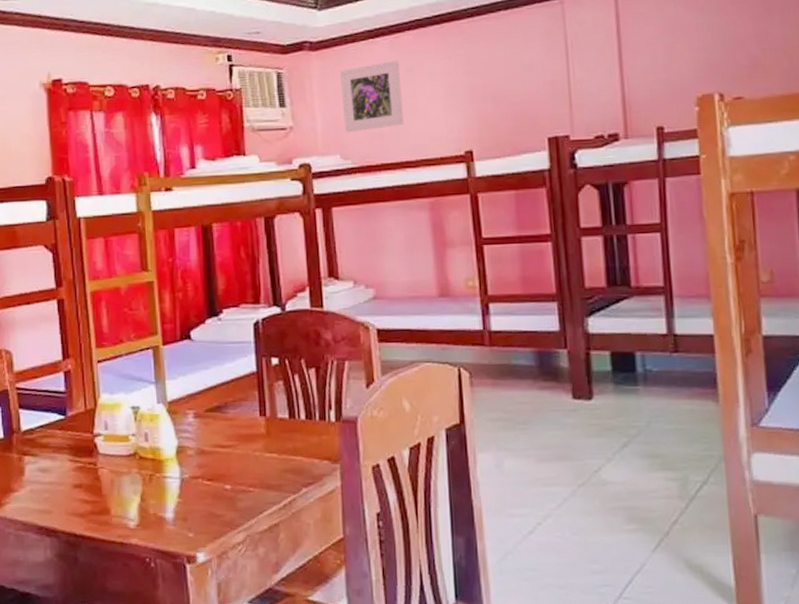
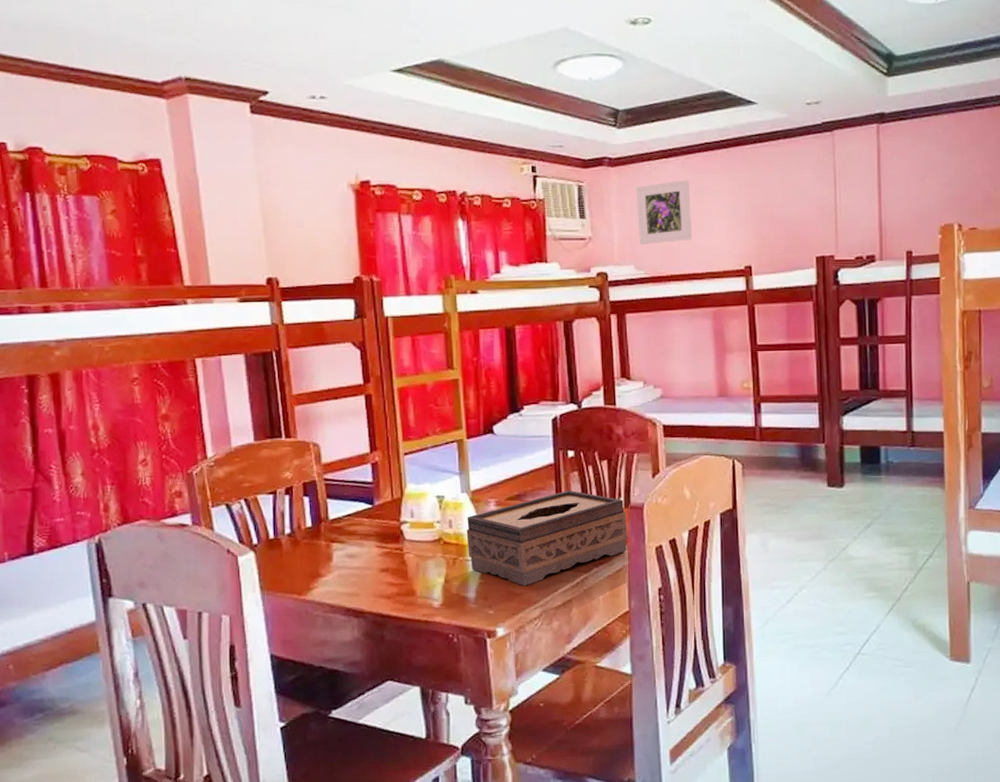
tissue box: none [163,401,340,507] -> present [466,490,628,586]

